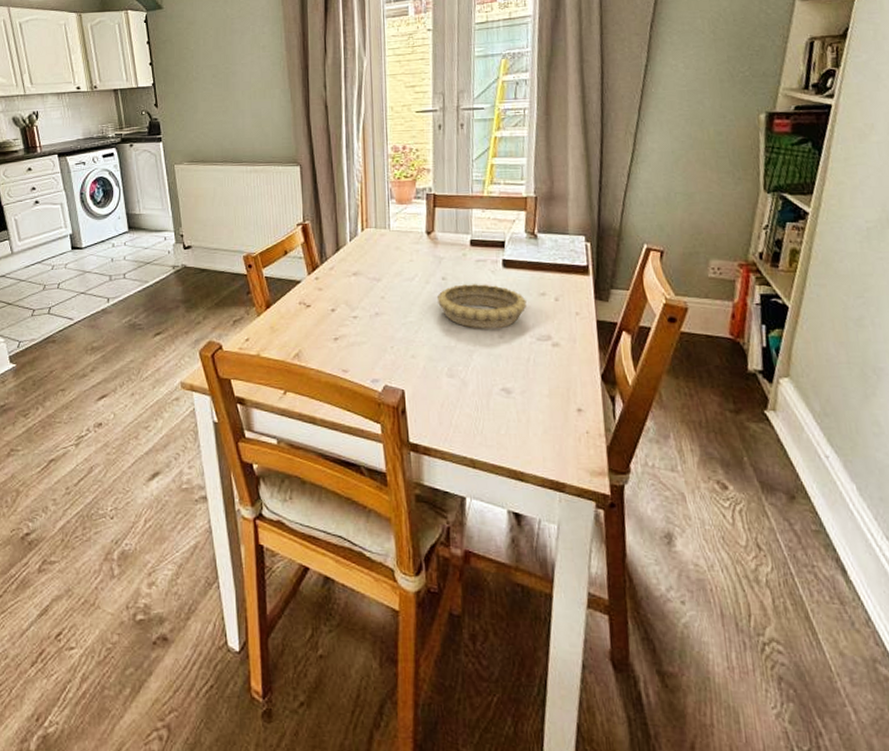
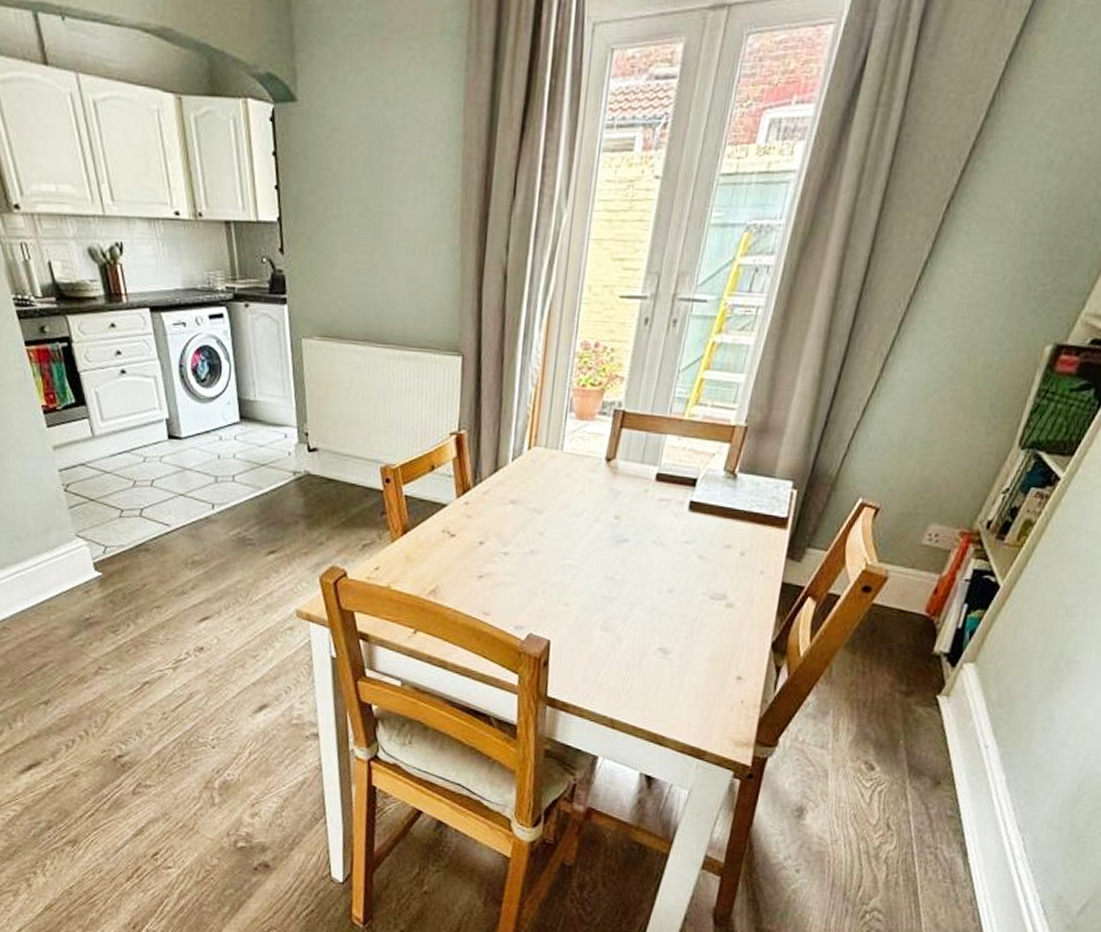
decorative bowl: present [438,284,527,329] -> none [605,526,708,582]

